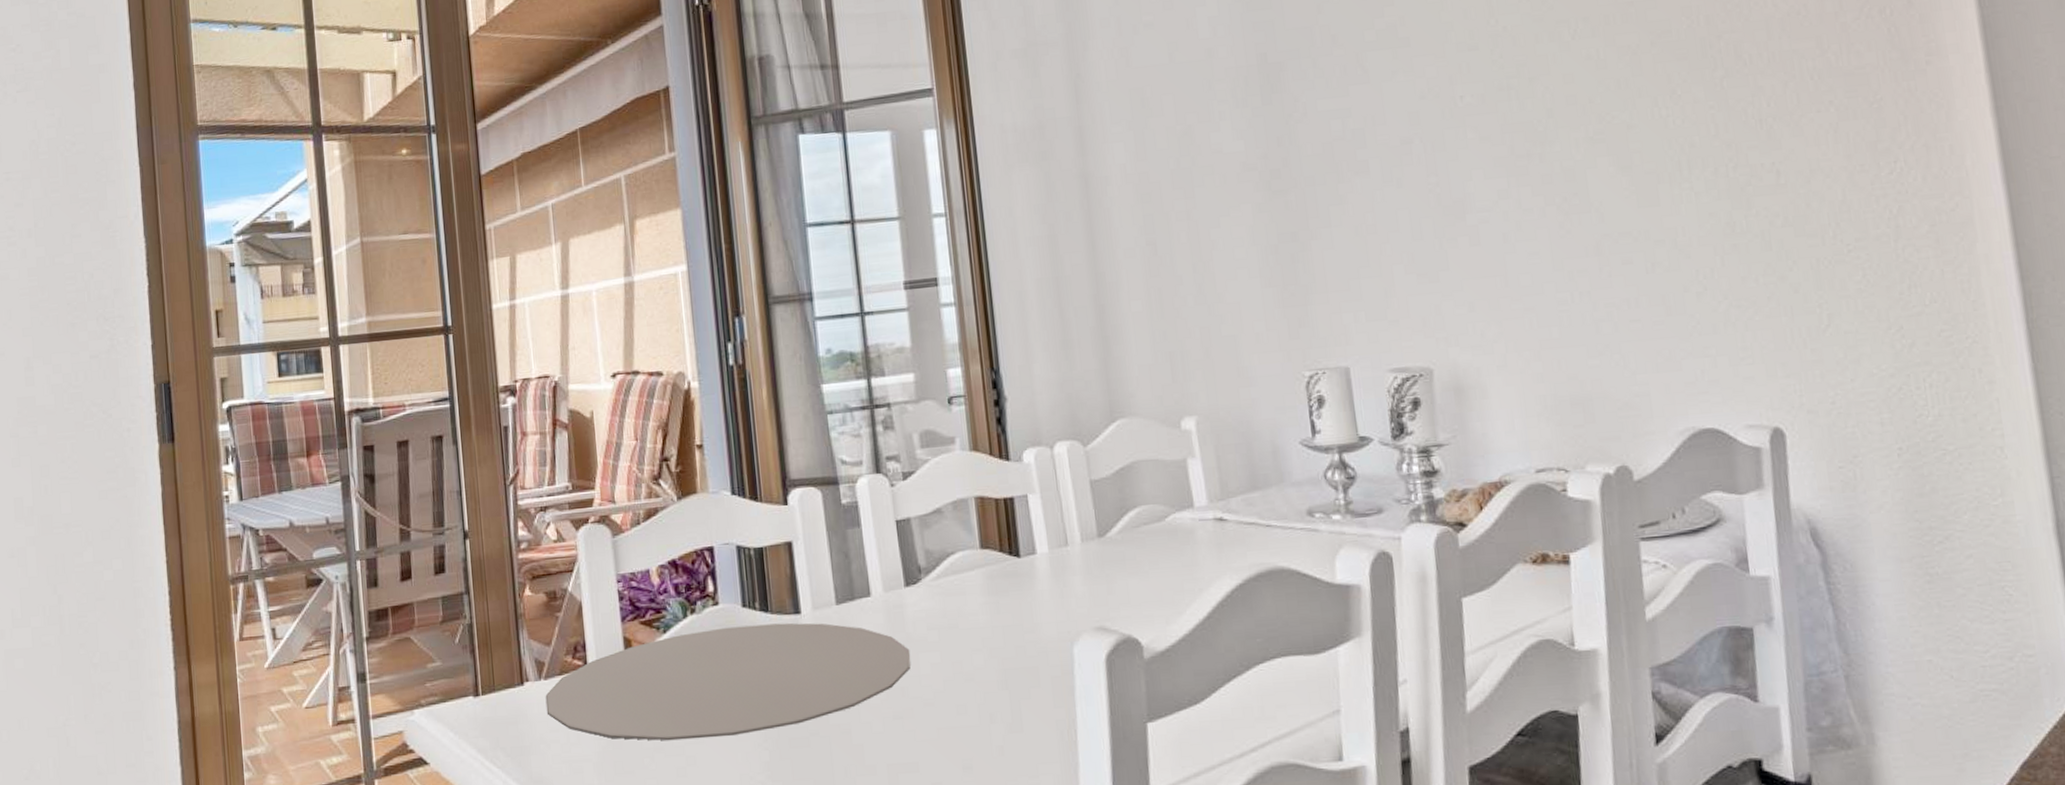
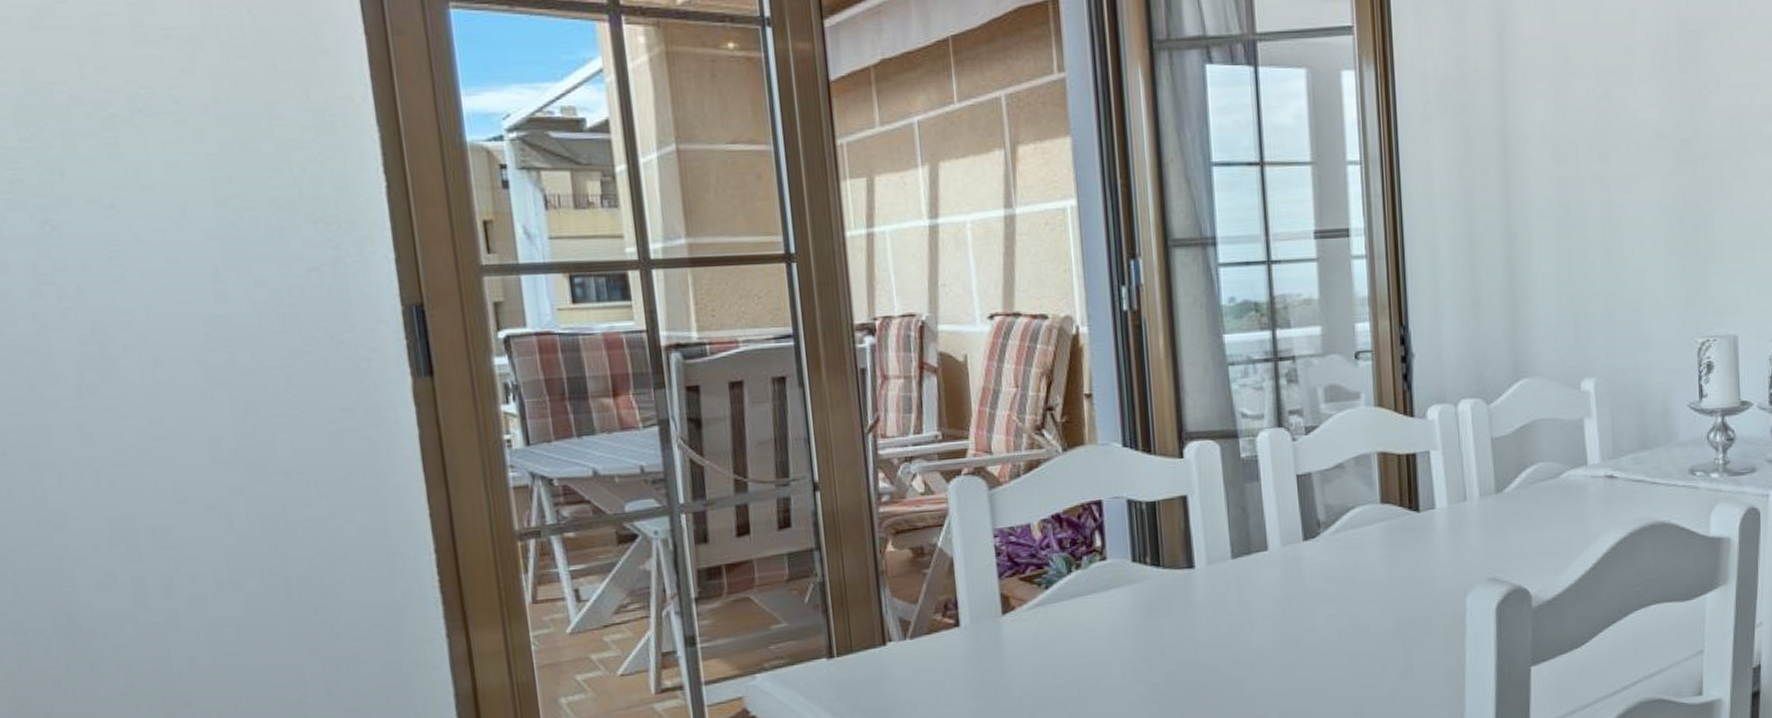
placemat: present [545,623,911,741] -> none [911,577,1306,698]

